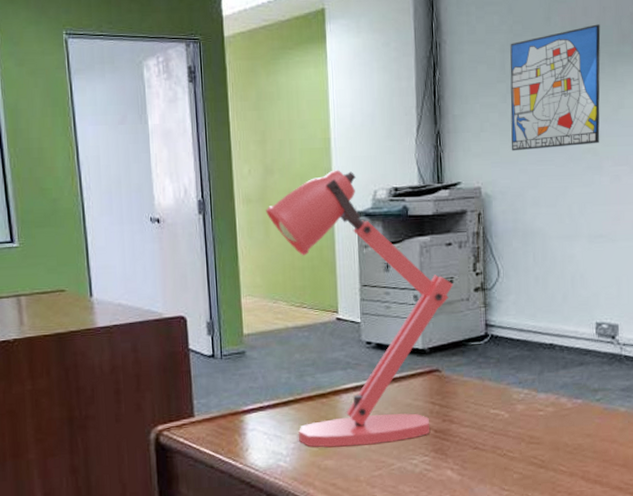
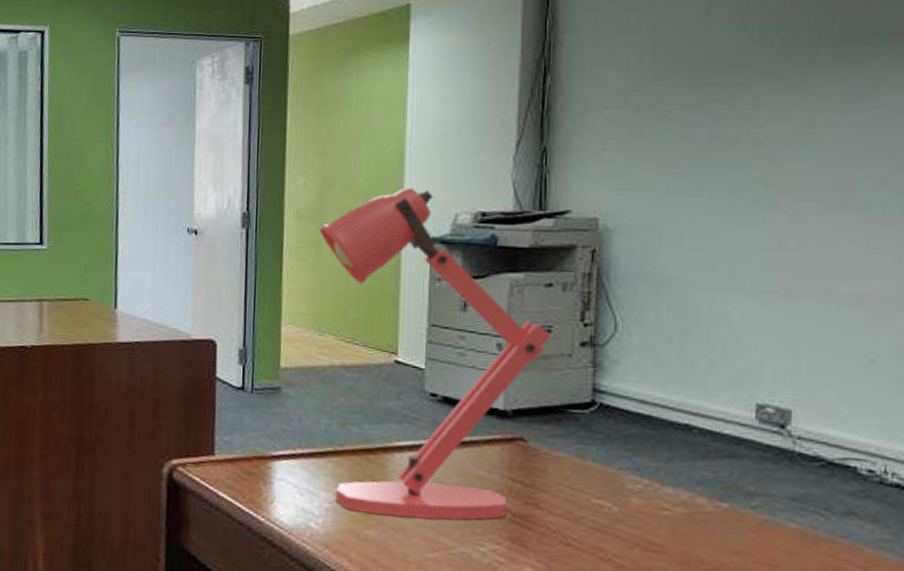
wall art: present [510,24,601,151] -> none [644,22,784,177]

